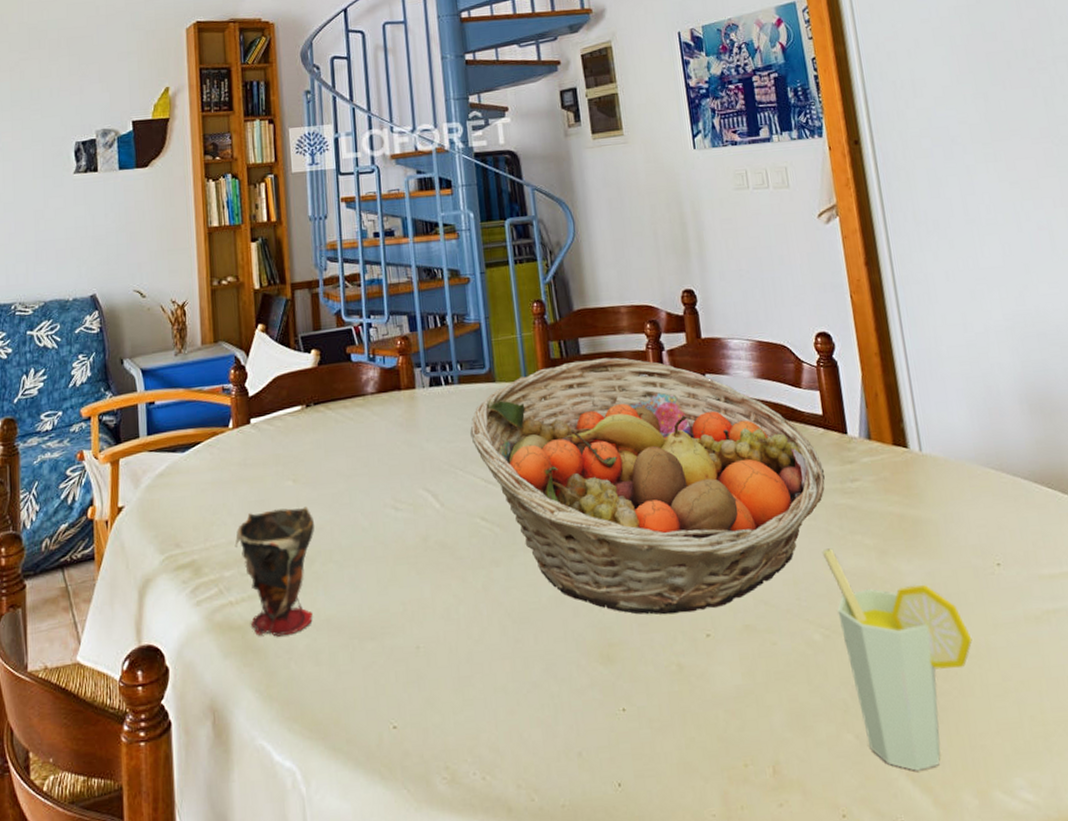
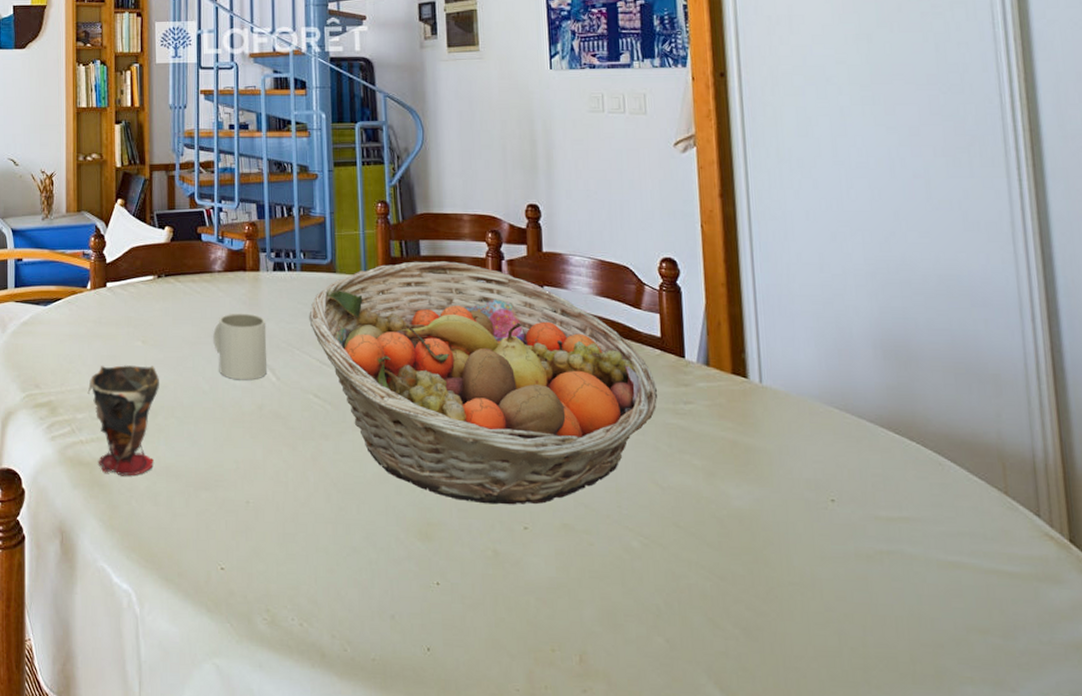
mug: none [369,435,430,512] -> present [213,313,267,381]
cup: present [822,548,973,771] -> none [648,463,797,681]

